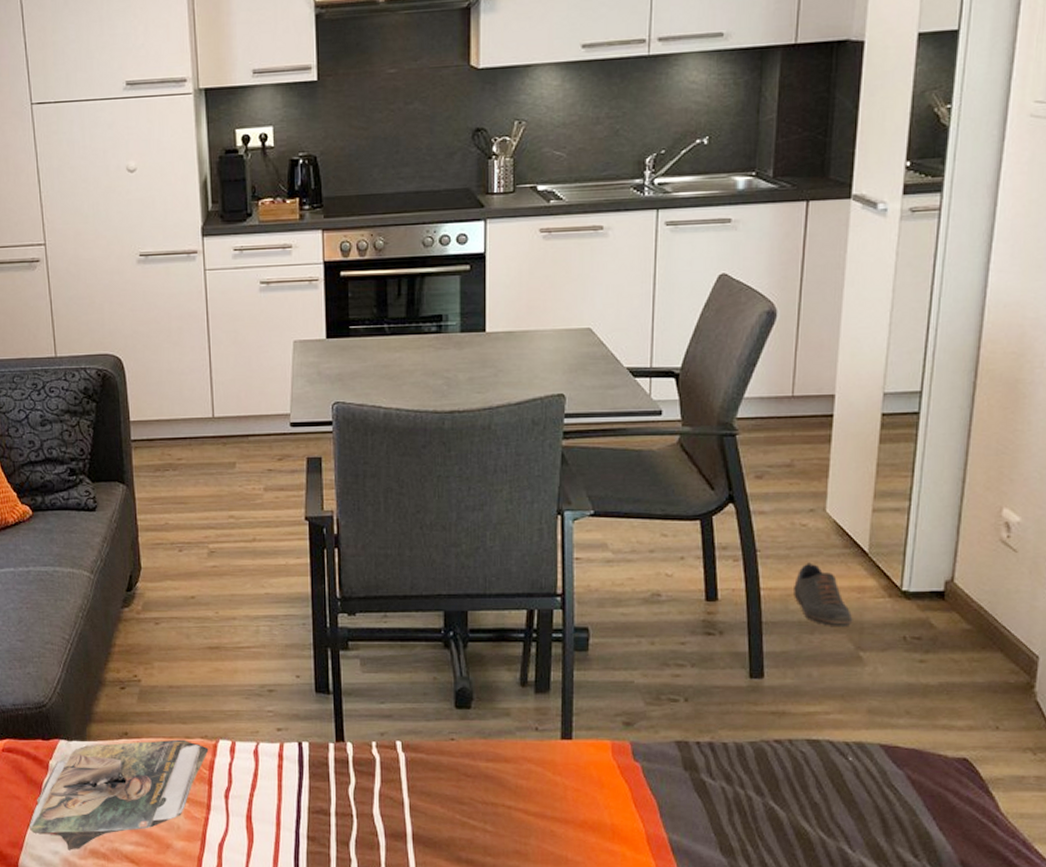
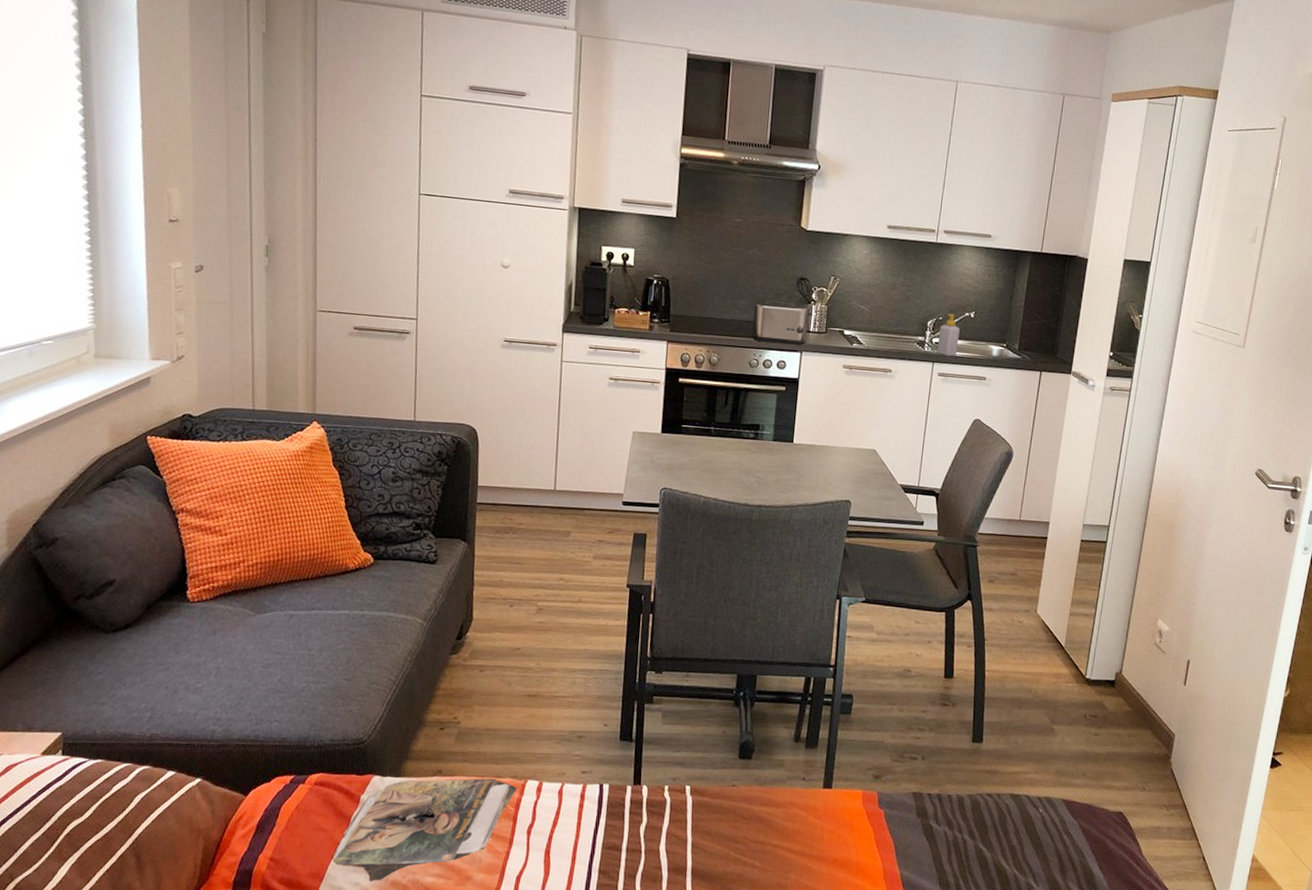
toaster: none [421,159,495,215] -> present [751,299,812,346]
soap bottle: none [660,143,690,201] -> present [936,313,960,358]
shoe: present [794,562,853,628] -> none [1009,652,1050,705]

